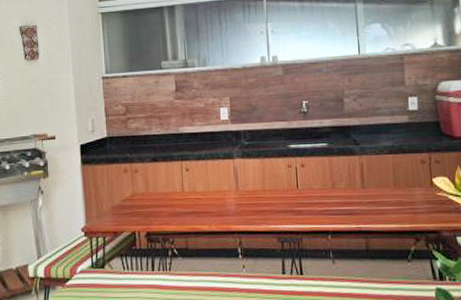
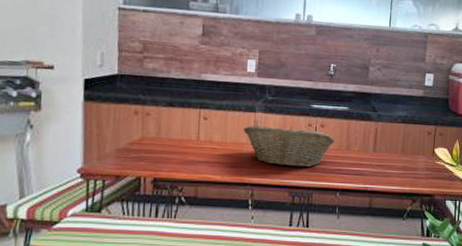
fruit basket: none [224,169,319,212] -> present [243,125,335,168]

